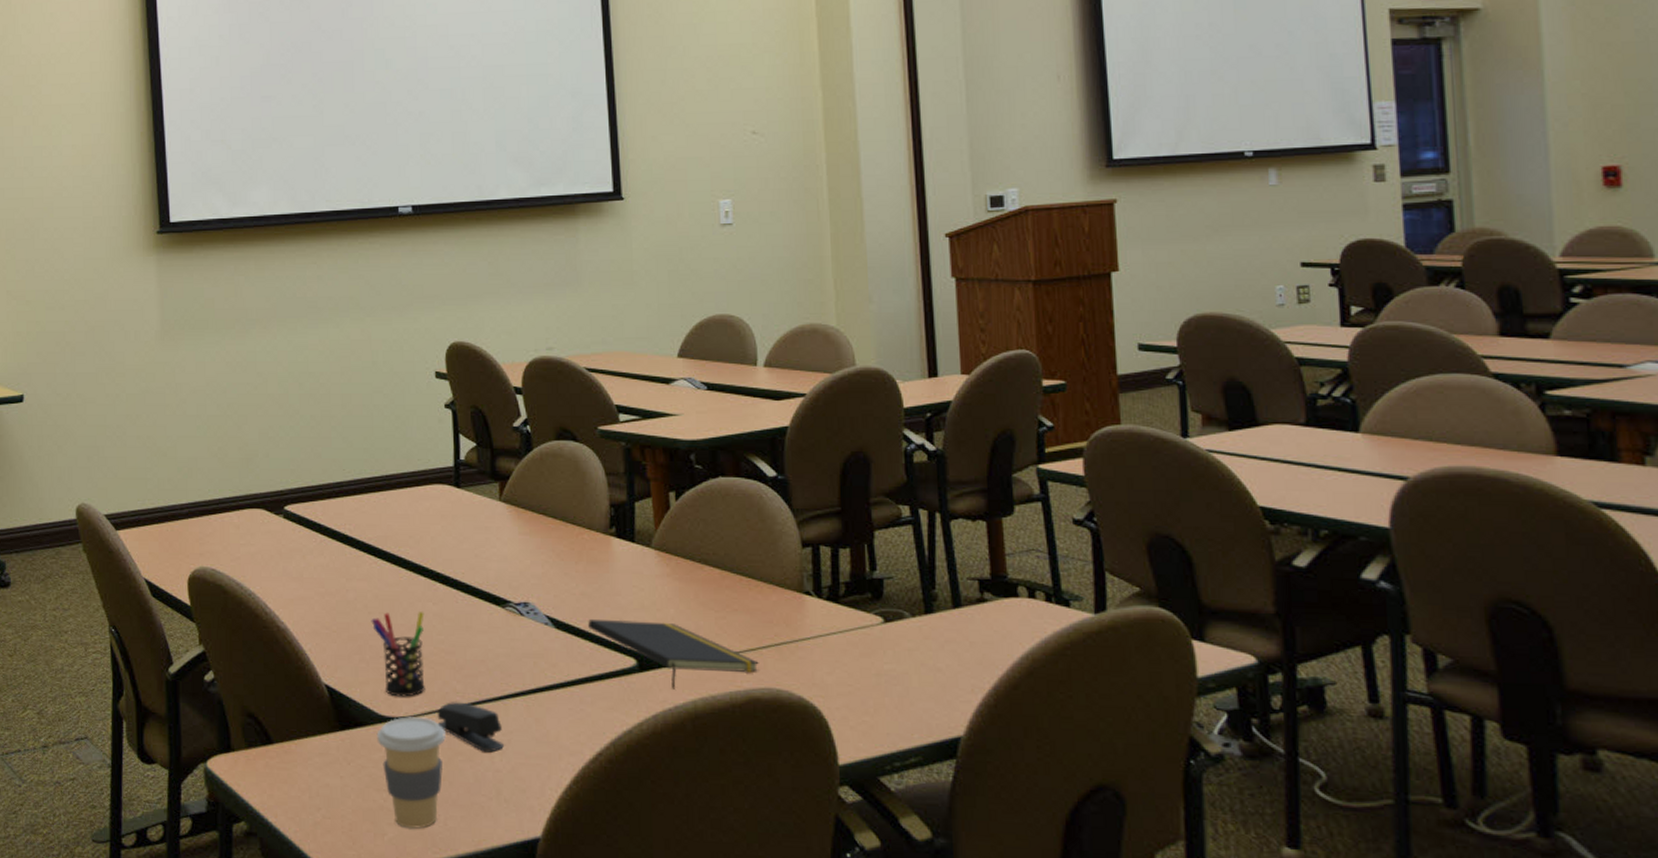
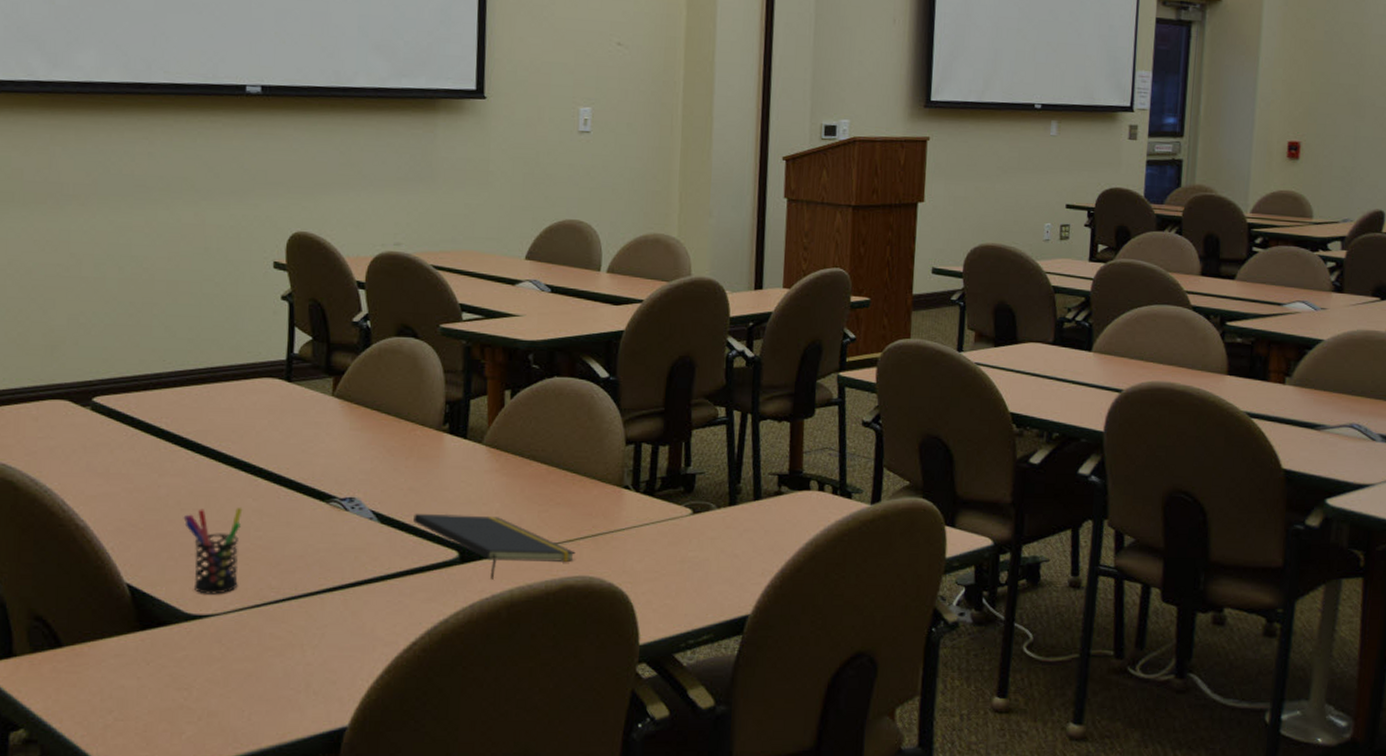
coffee cup: present [376,717,446,830] -> none [181,614,256,727]
stapler: present [437,702,504,753] -> none [248,598,317,647]

